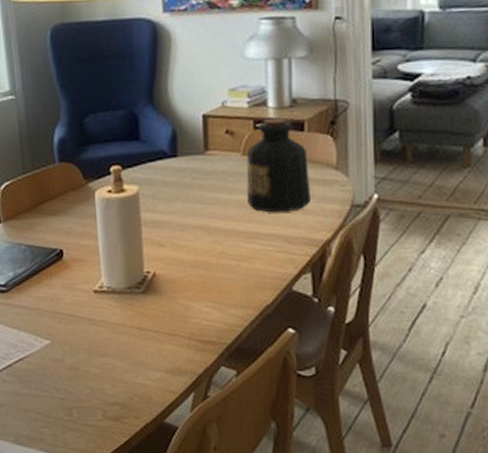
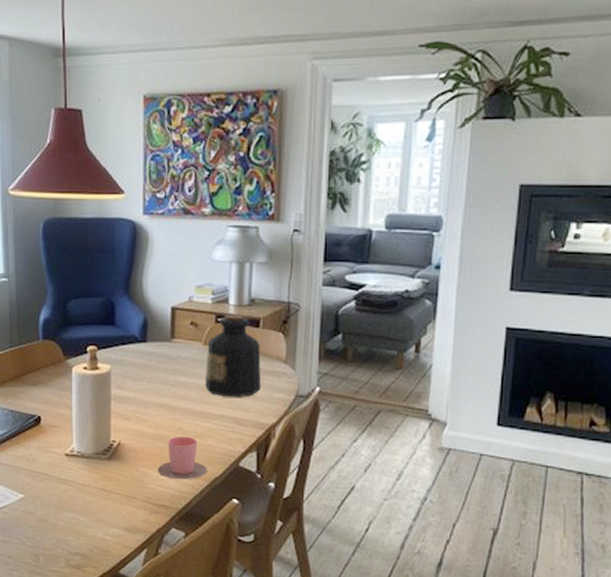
cup: none [199,261,256,311] -> present [157,436,207,480]

